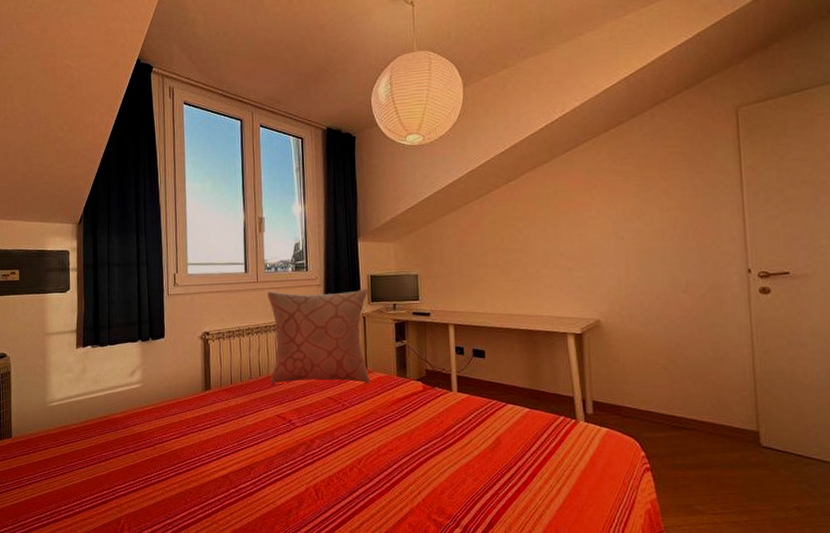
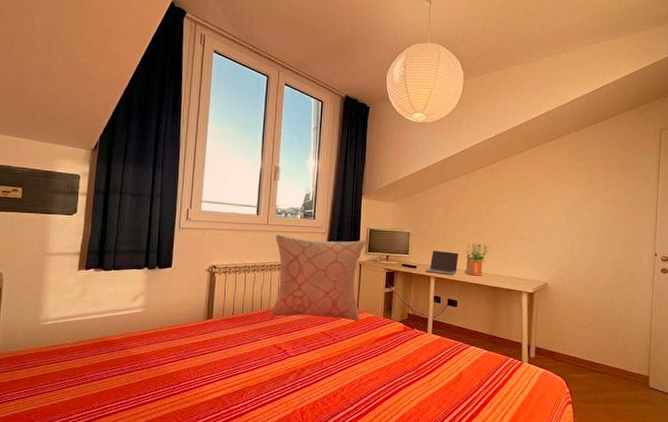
laptop: none [442,292,481,321] -> present [426,250,459,275]
potted plant: none [487,279,518,319] -> present [464,243,490,276]

